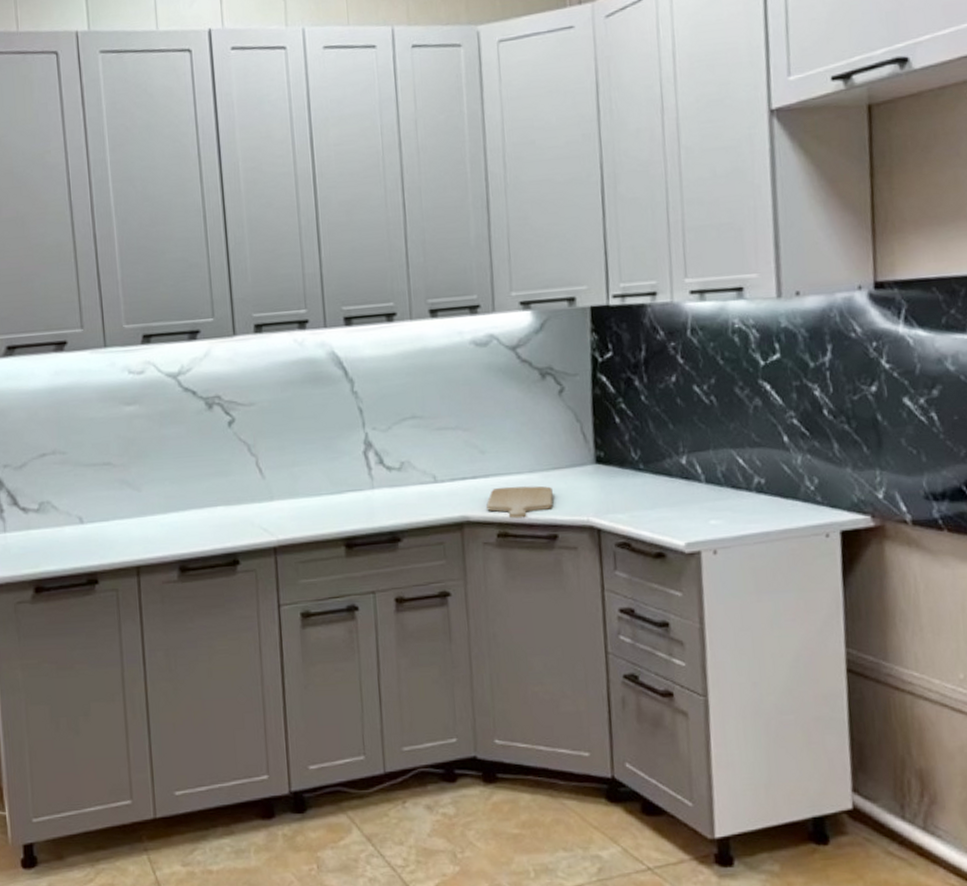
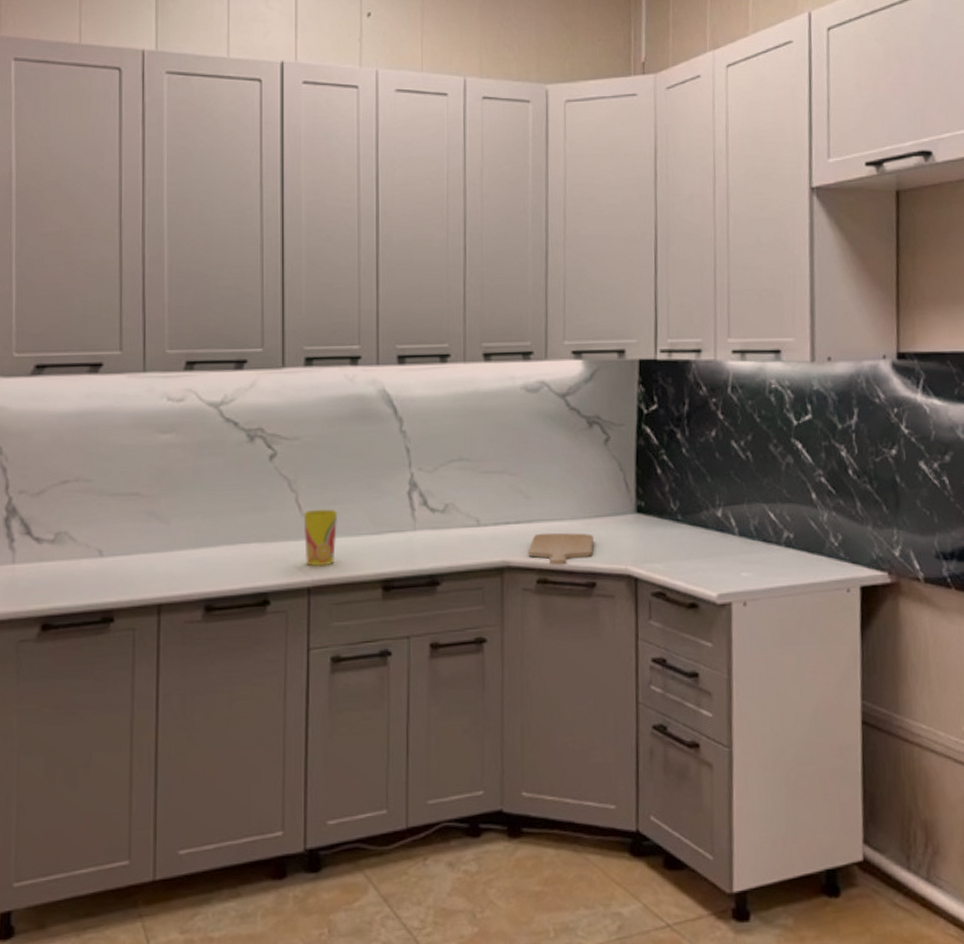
cup: none [264,470,298,527] -> present [303,508,338,567]

